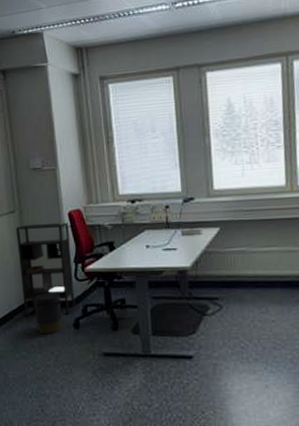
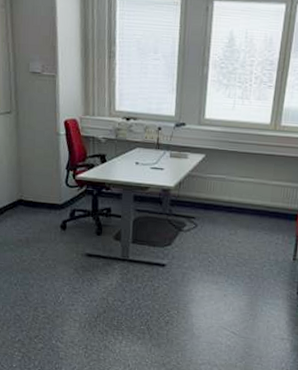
bookshelf: present [16,223,76,317] -> none [11,127,64,216]
trash can: present [34,293,63,335] -> none [25,194,52,232]

